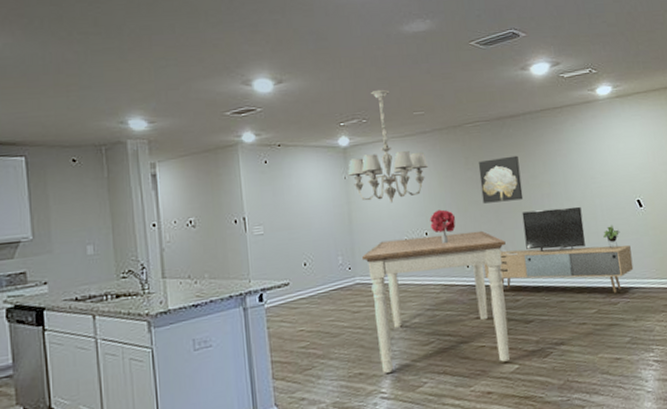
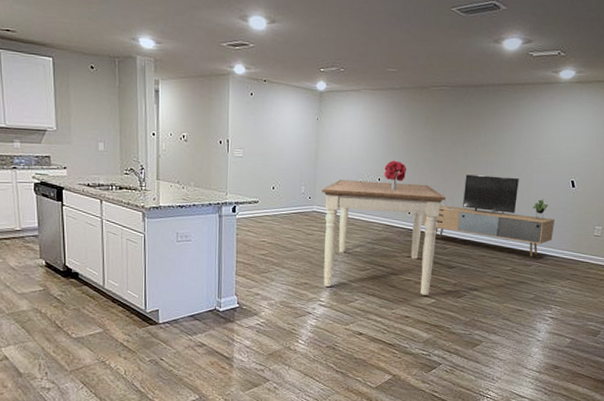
chandelier: present [347,89,428,203] -> none [320,42,391,148]
wall art: present [478,155,524,204] -> none [433,122,473,164]

